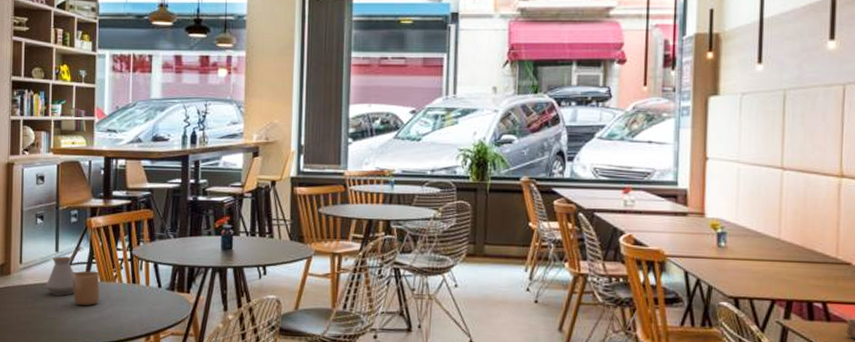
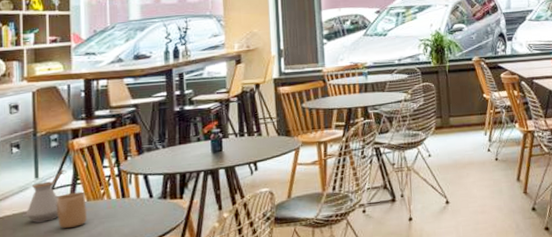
books: present [60,109,86,133] -> none [33,36,62,59]

